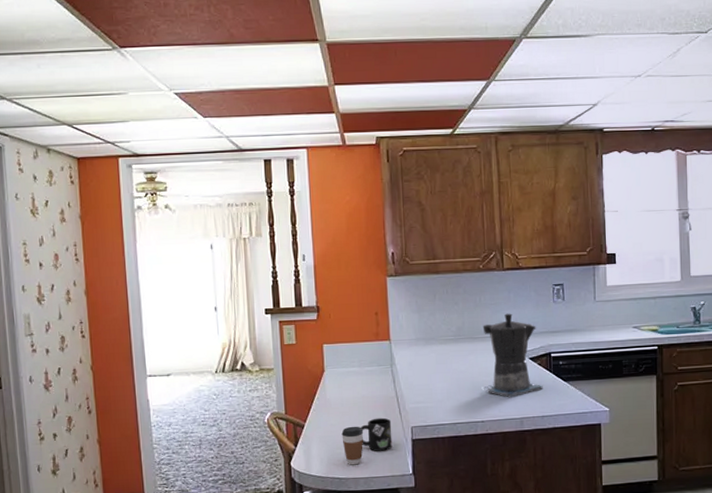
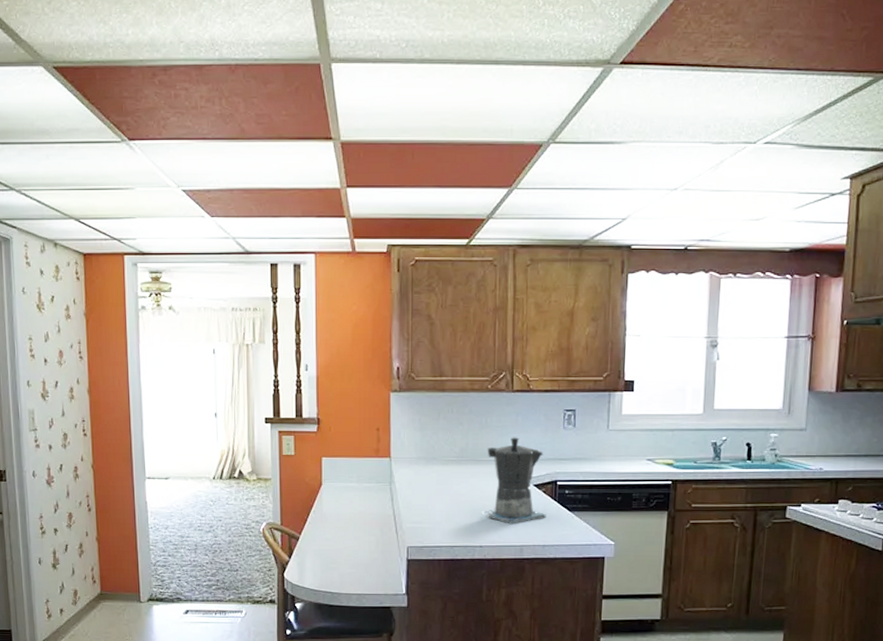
coffee cup: present [341,426,364,465] -> none [336,542,359,581]
mug: present [360,417,393,451] -> none [355,535,387,569]

